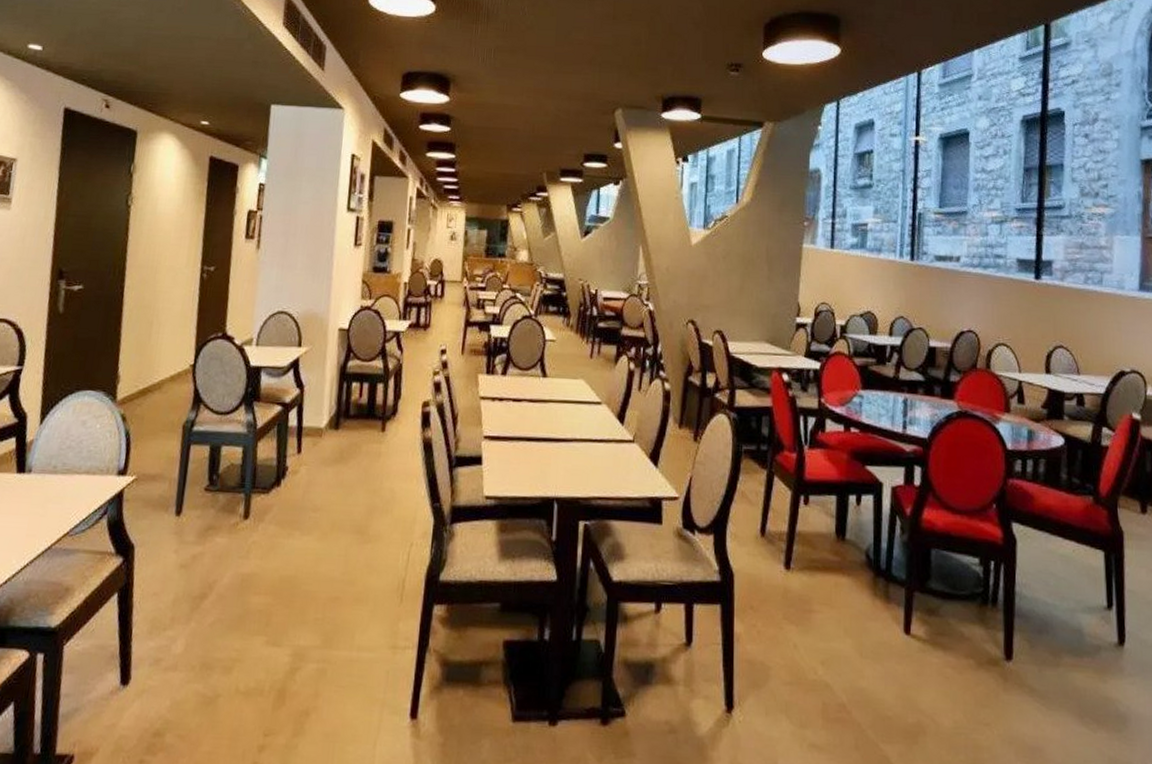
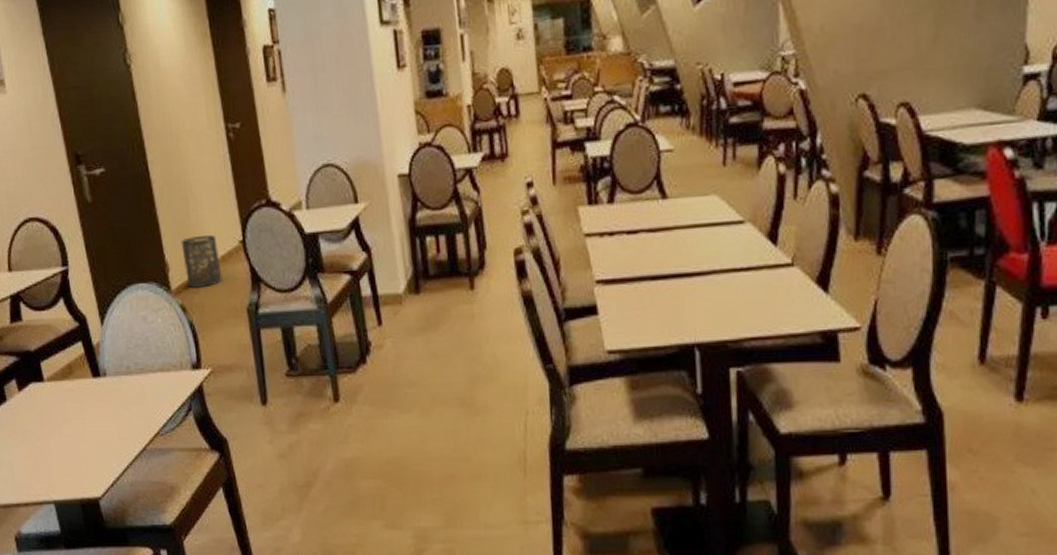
trash can: none [134,355,170,401] -> present [181,235,223,288]

